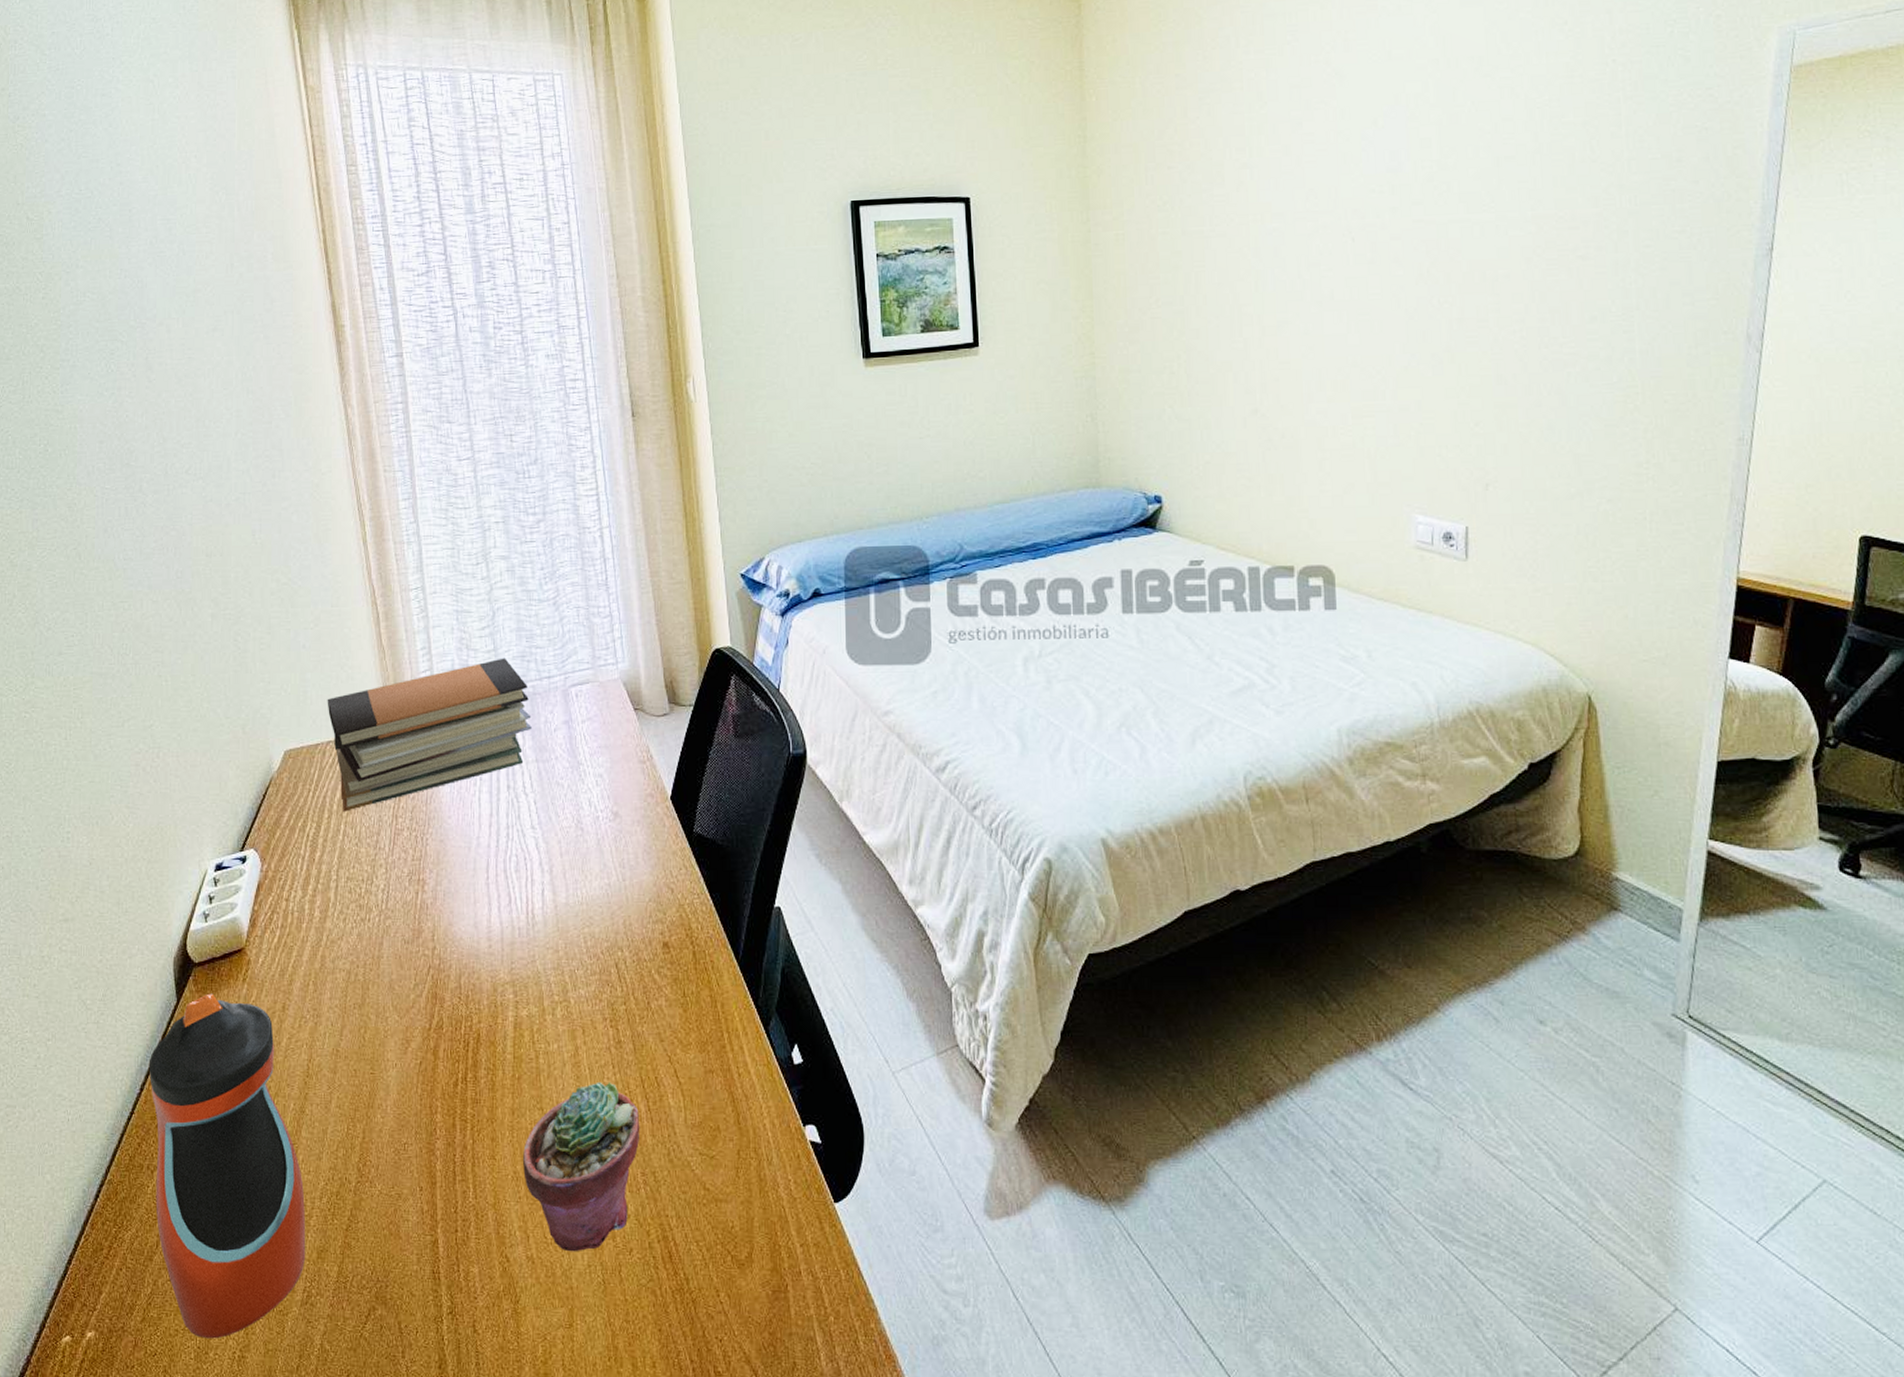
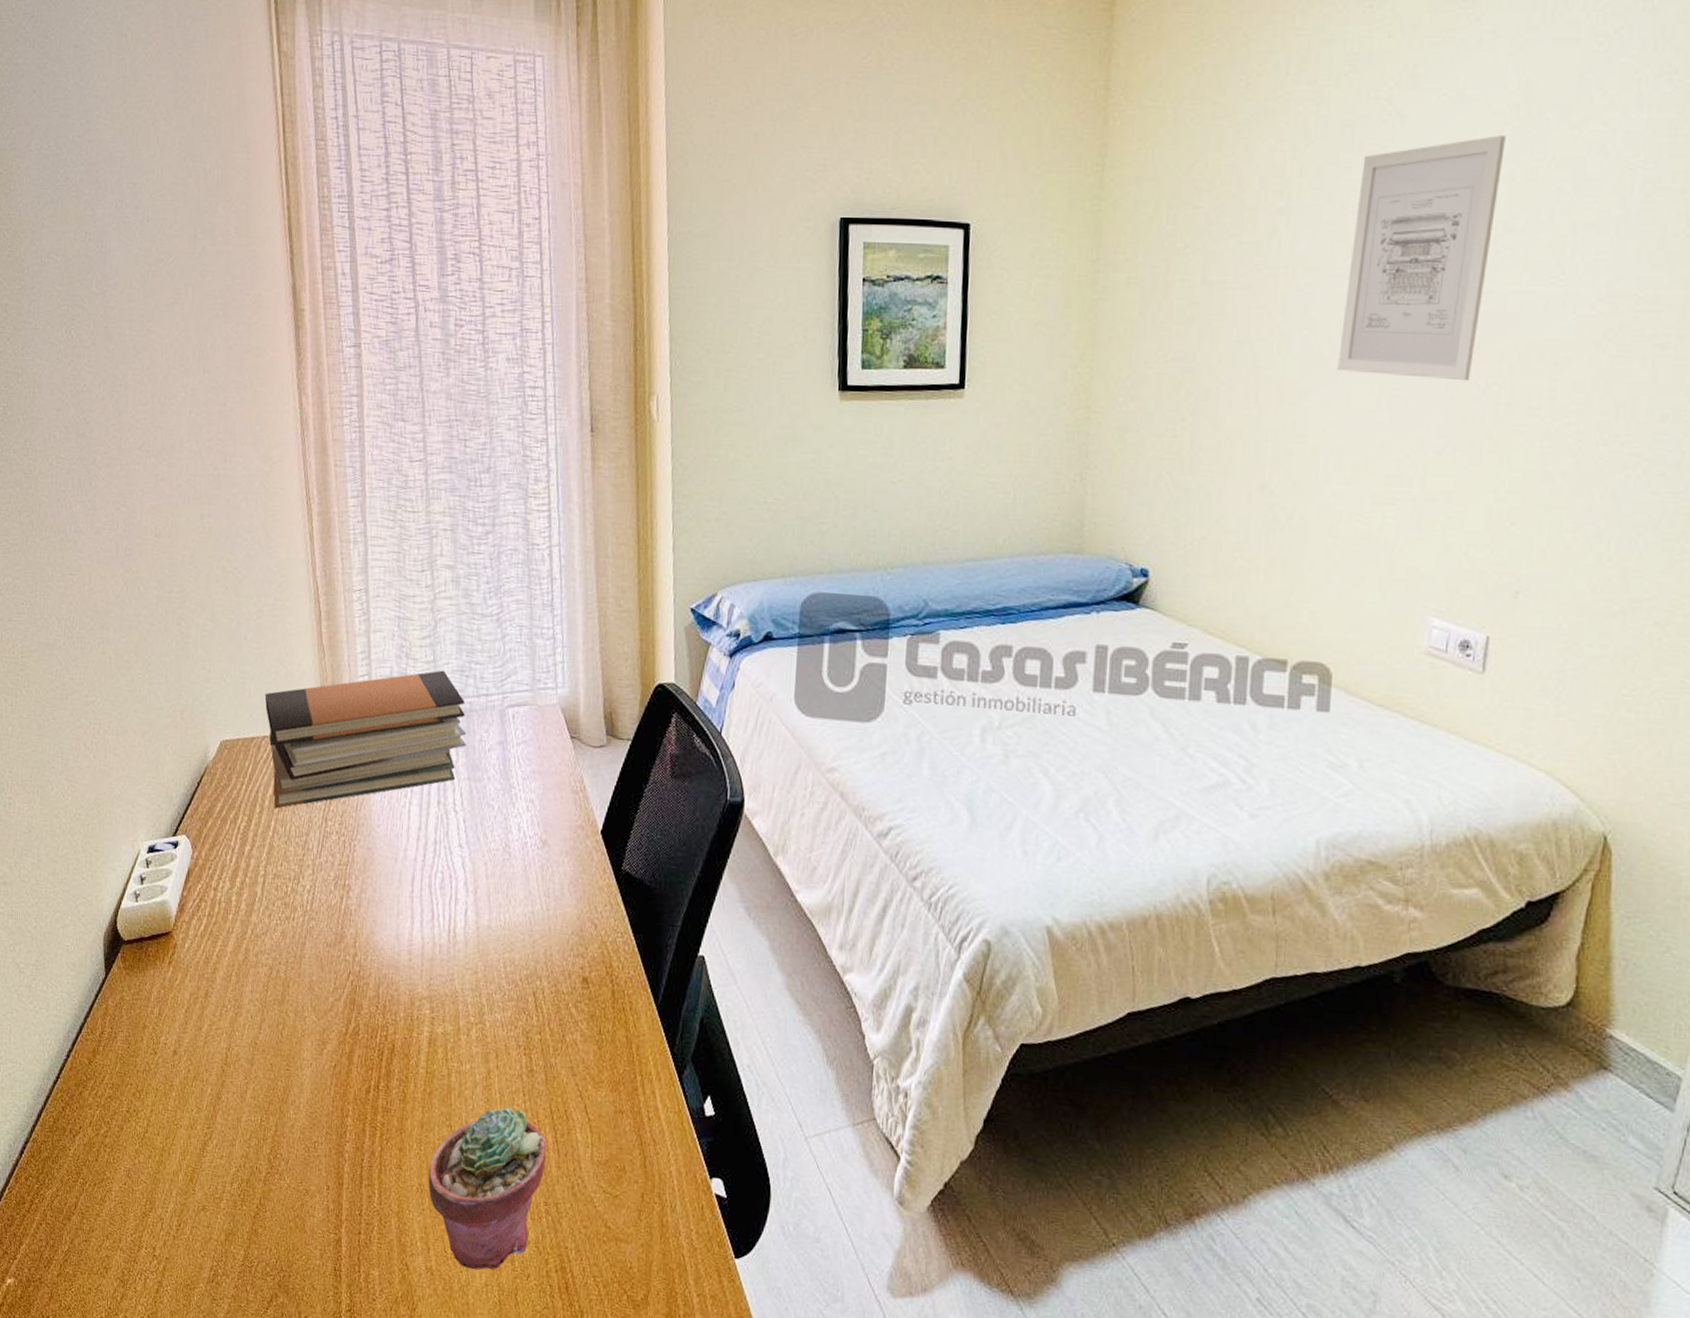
water bottle: present [148,993,306,1339] -> none [75,971,217,1303]
wall art: none [1308,87,1431,303] -> present [1337,136,1506,381]

